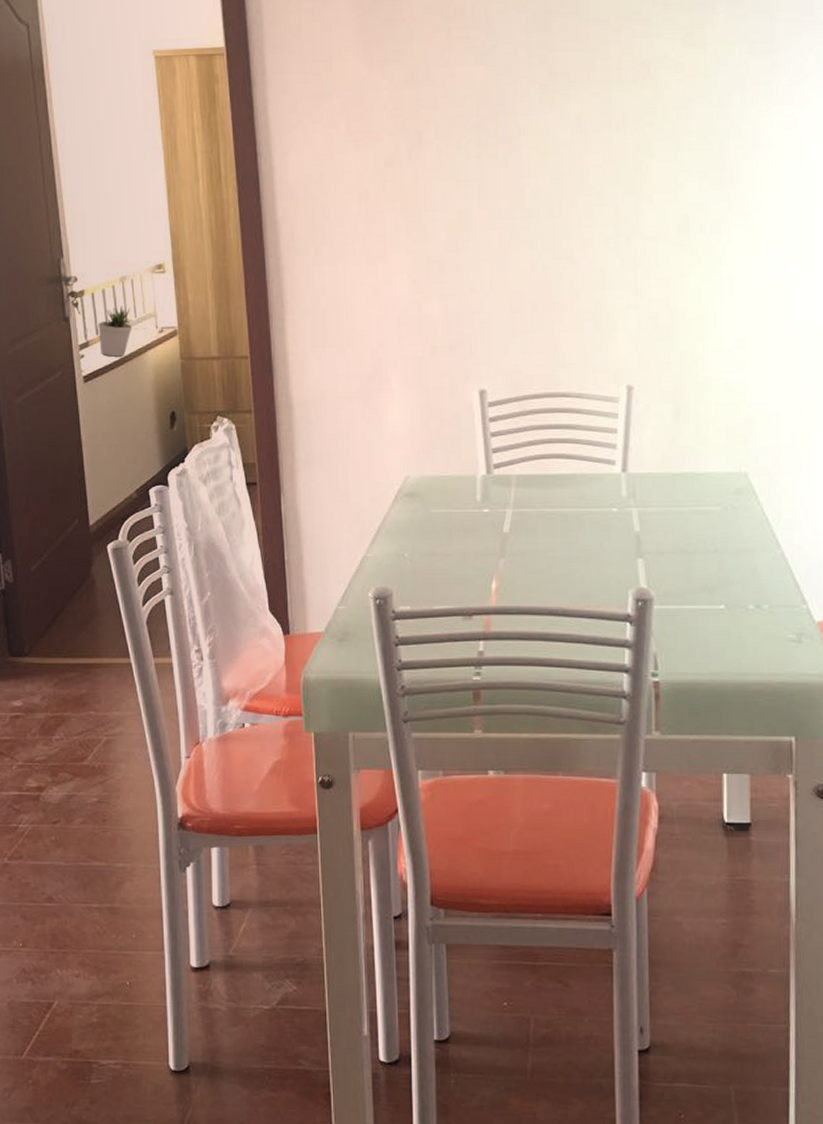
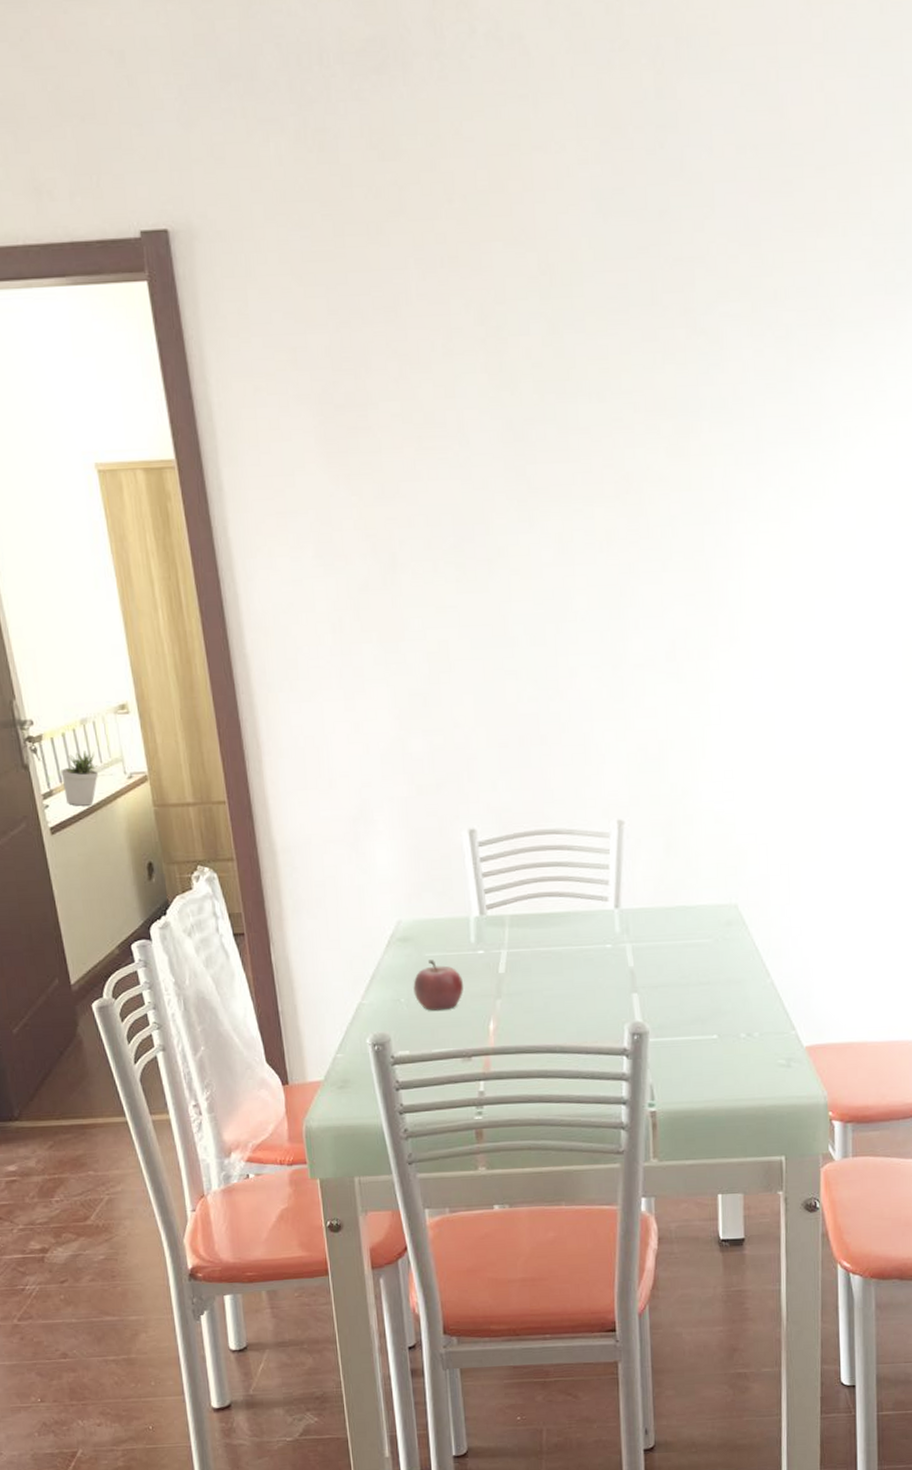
fruit: none [417,516,467,567] -> present [413,959,463,1011]

